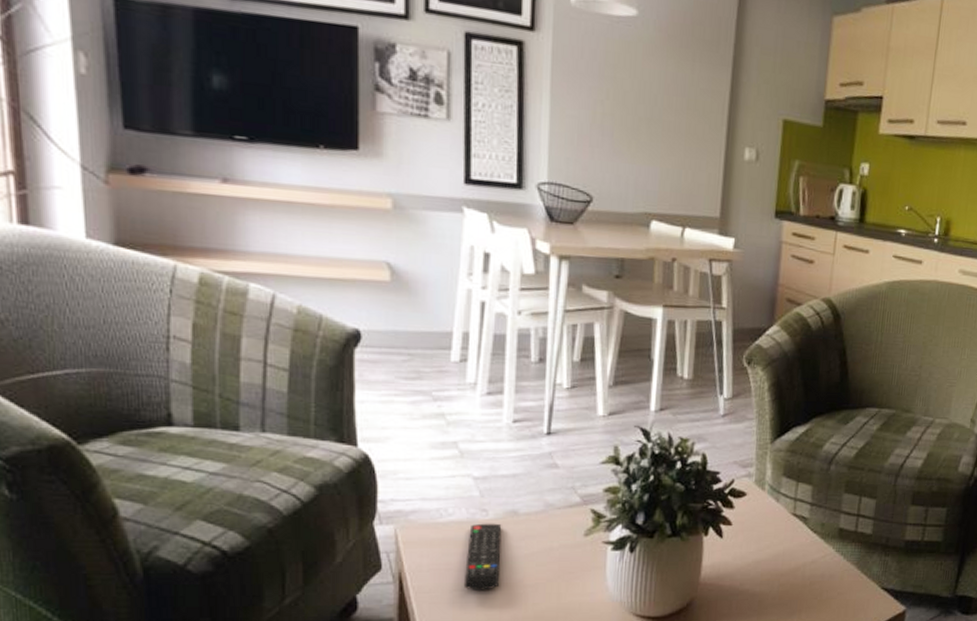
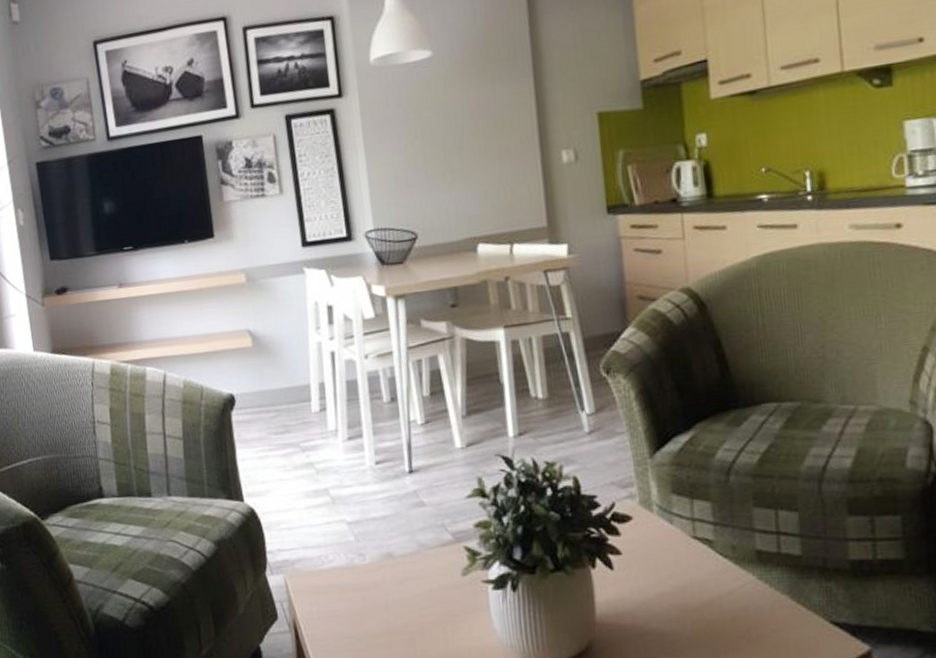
remote control: present [463,523,502,591] -> none [350,567,387,638]

